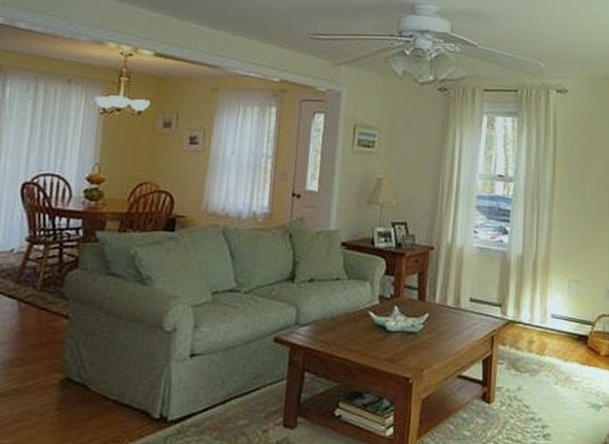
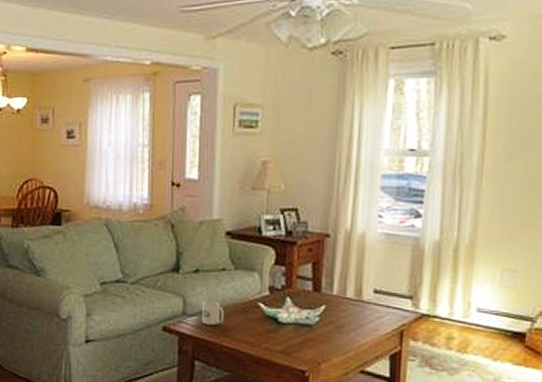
mug: none [314,309,336,335] -> present [202,300,224,325]

